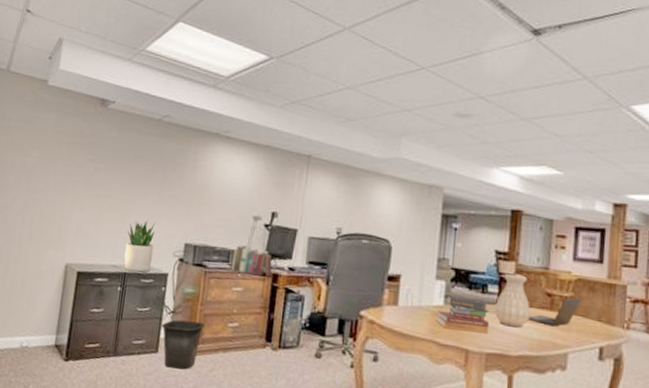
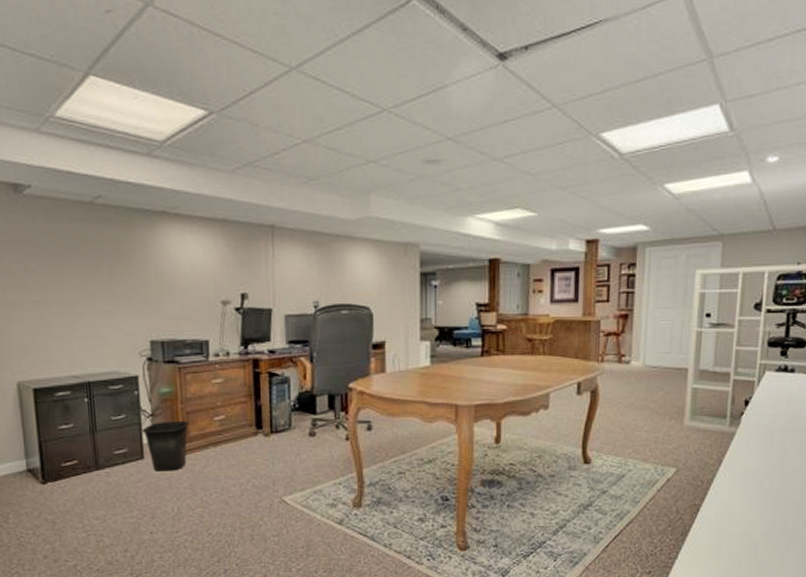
planter: present [124,219,156,273] -> none [82,320,118,379]
books: present [230,244,273,278] -> none [206,333,252,365]
books: present [435,295,490,334] -> none [424,354,476,388]
vase: present [494,274,531,328] -> none [479,325,514,376]
laptop: present [527,298,582,326] -> none [511,340,561,370]

